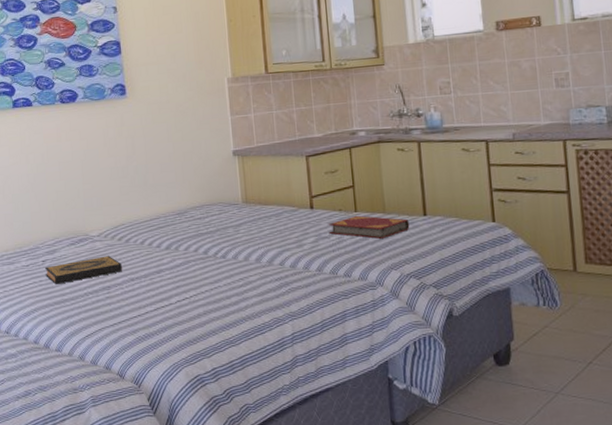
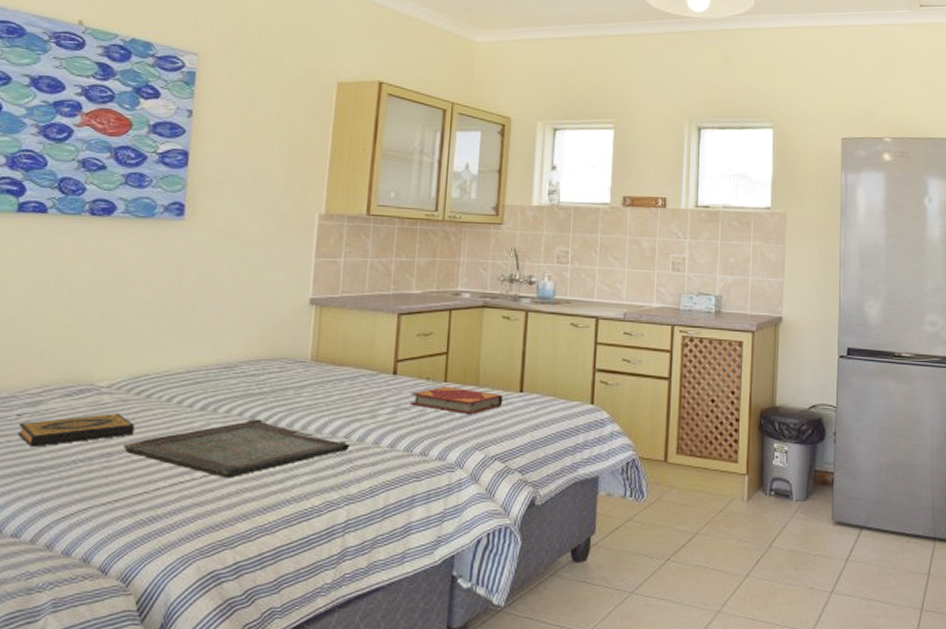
serving tray: none [117,253,284,302] -> present [123,419,349,478]

